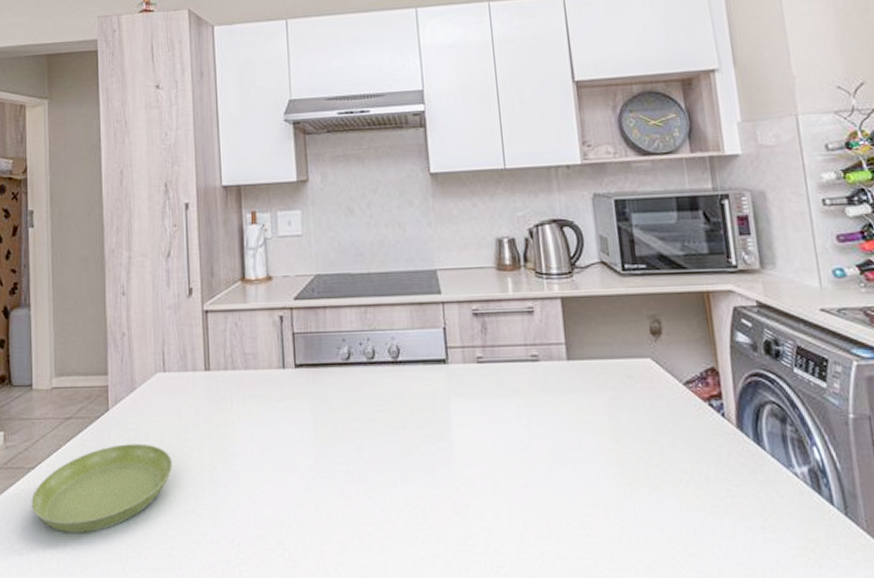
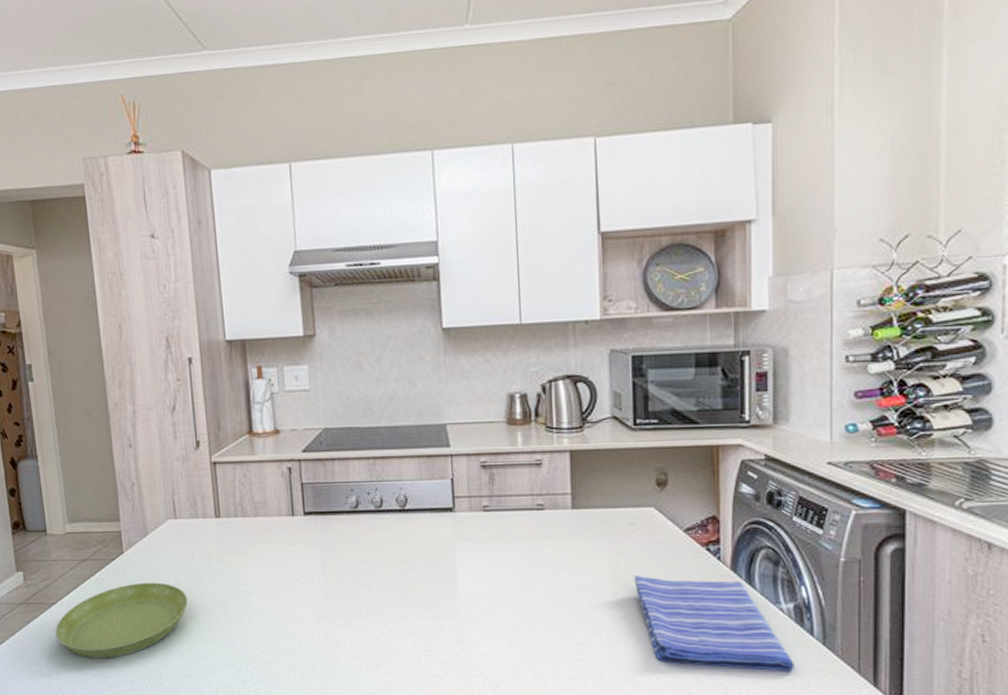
dish towel: none [637,435,819,549] -> present [634,576,794,672]

